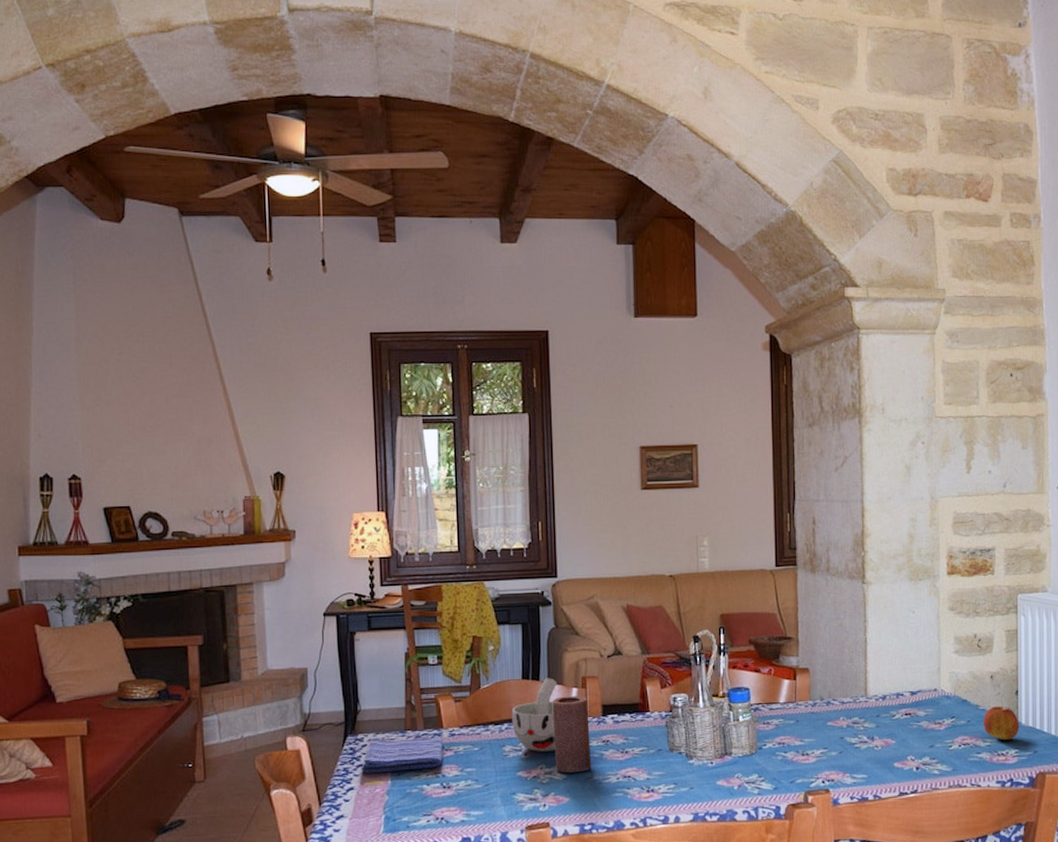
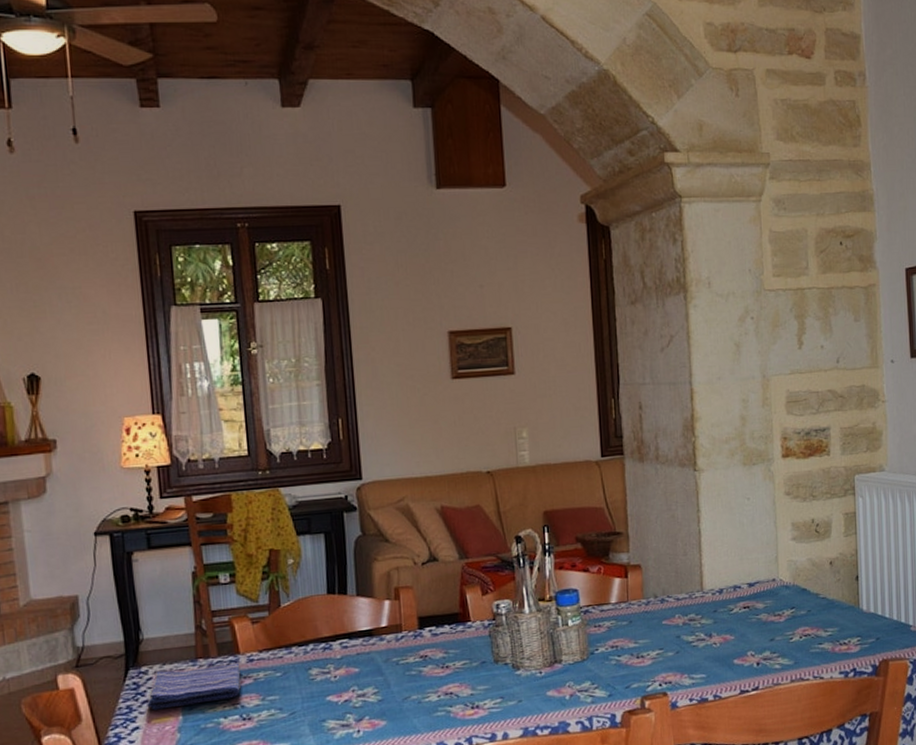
cup: present [511,678,557,752] -> none [317,590,369,673]
candle: present [552,696,592,773] -> none [362,608,410,694]
apple: present [983,706,1019,741] -> none [824,593,861,629]

